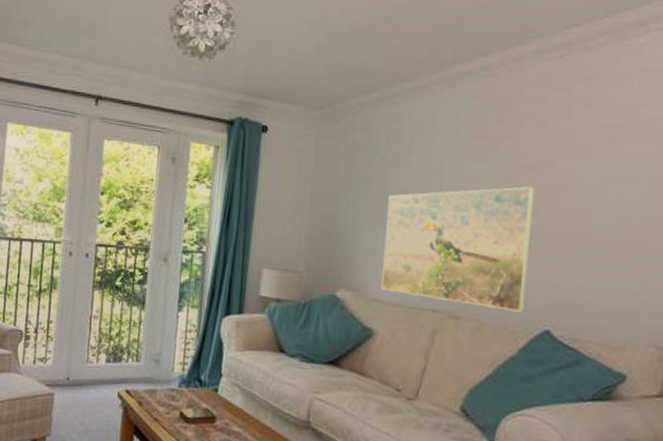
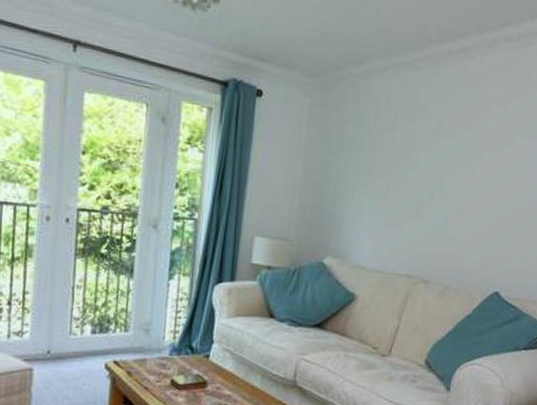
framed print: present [381,186,535,313] -> none [364,164,496,277]

